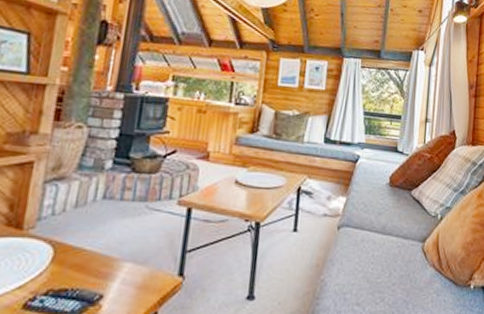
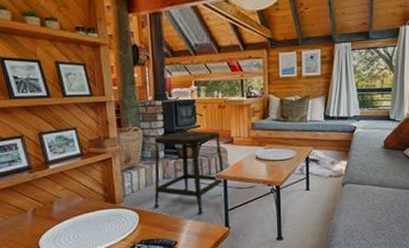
stool: none [79,136,193,255] -> present [153,130,225,214]

